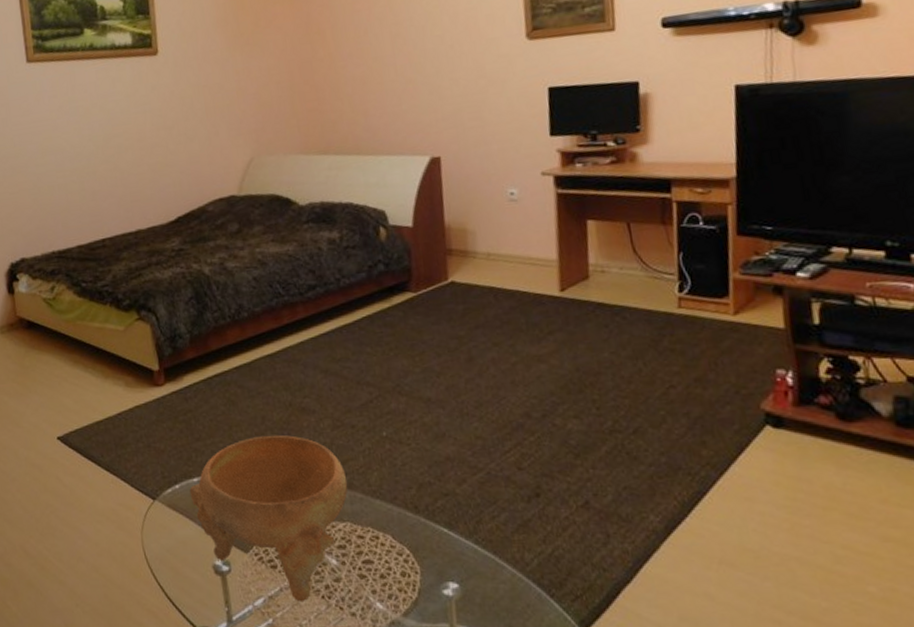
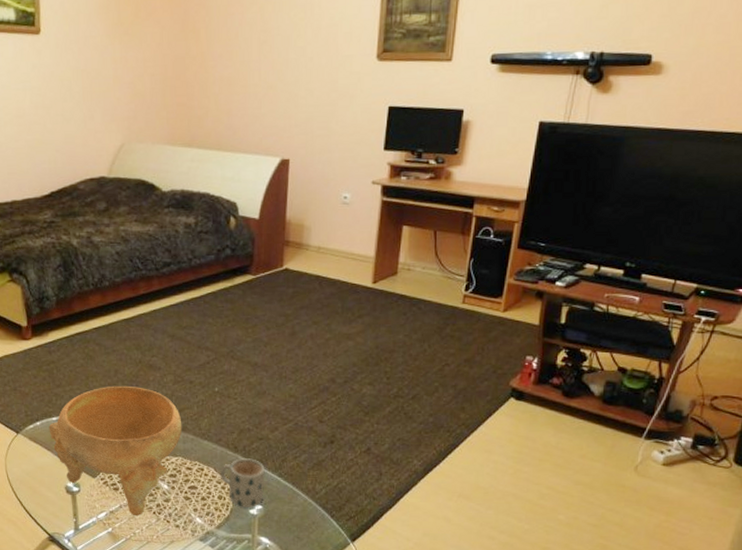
mug: none [400,521,459,587] -> present [220,458,265,507]

